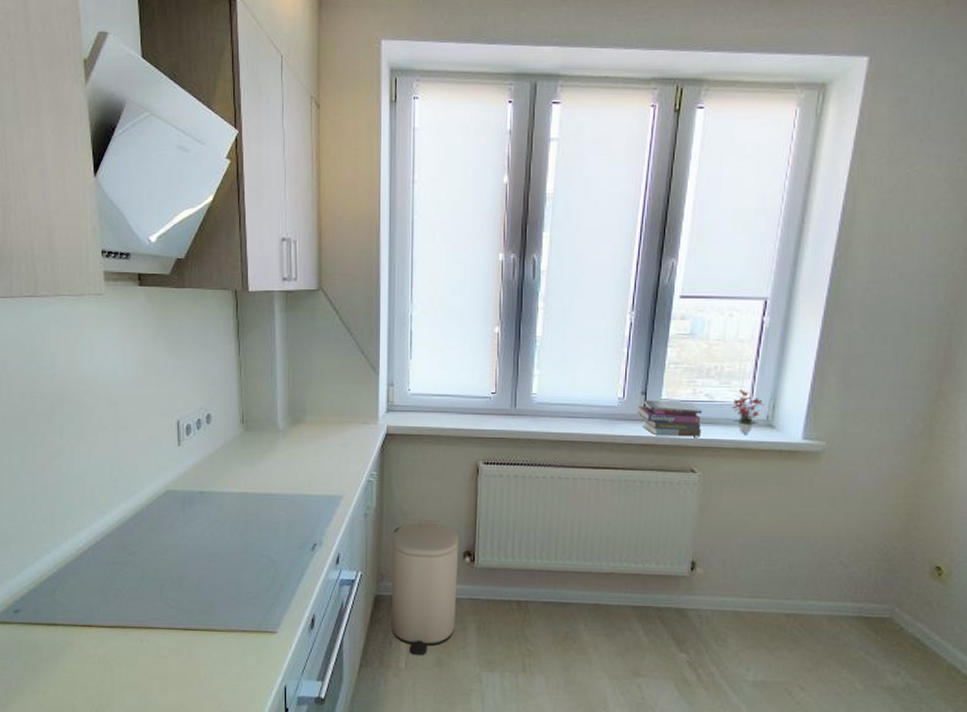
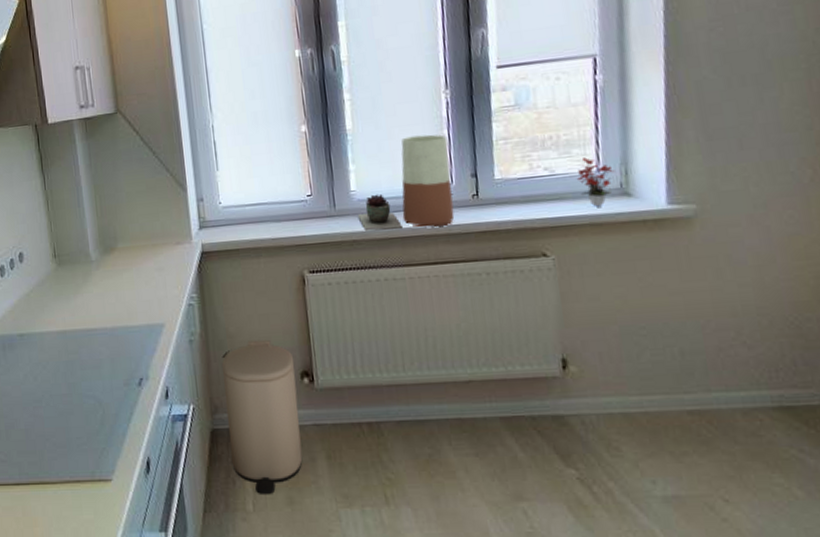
succulent plant: none [535,399,573,434] -> present [357,193,402,231]
vase: none [575,350,626,435] -> present [401,134,455,228]
books: present [638,400,703,437] -> none [470,179,548,221]

